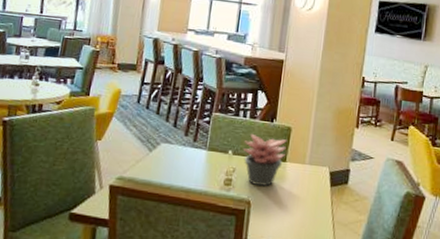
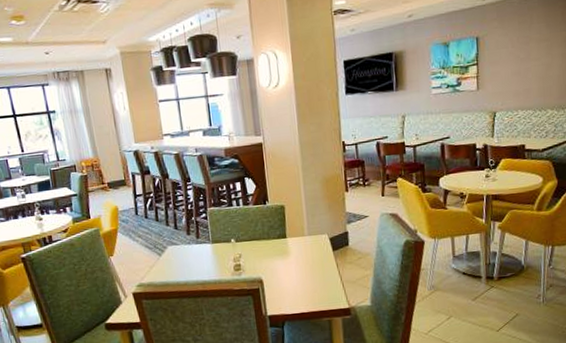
succulent plant: present [243,133,287,186] -> none [242,218,285,265]

